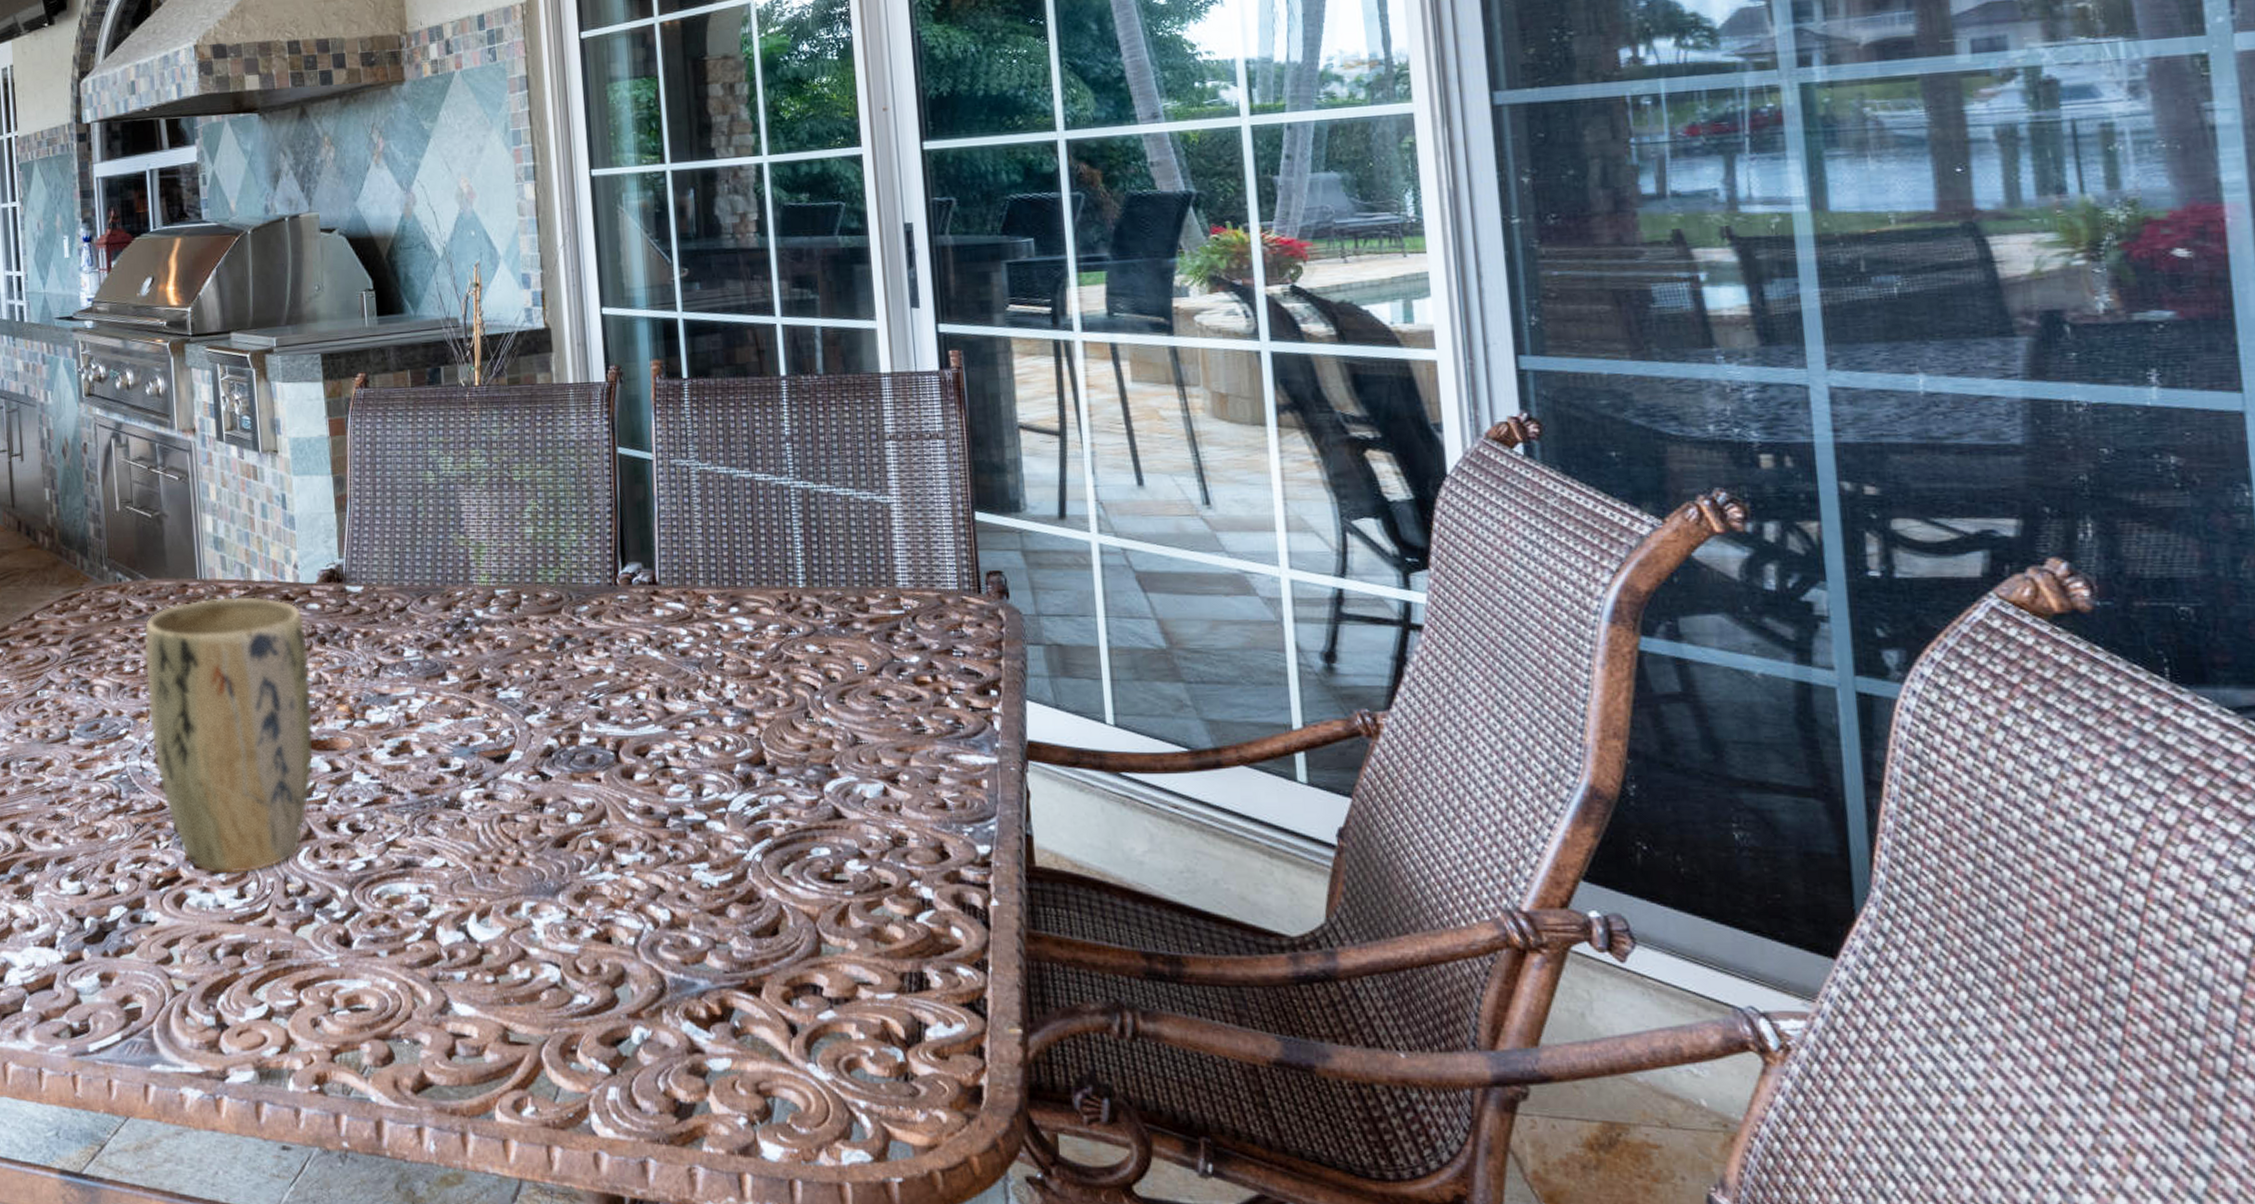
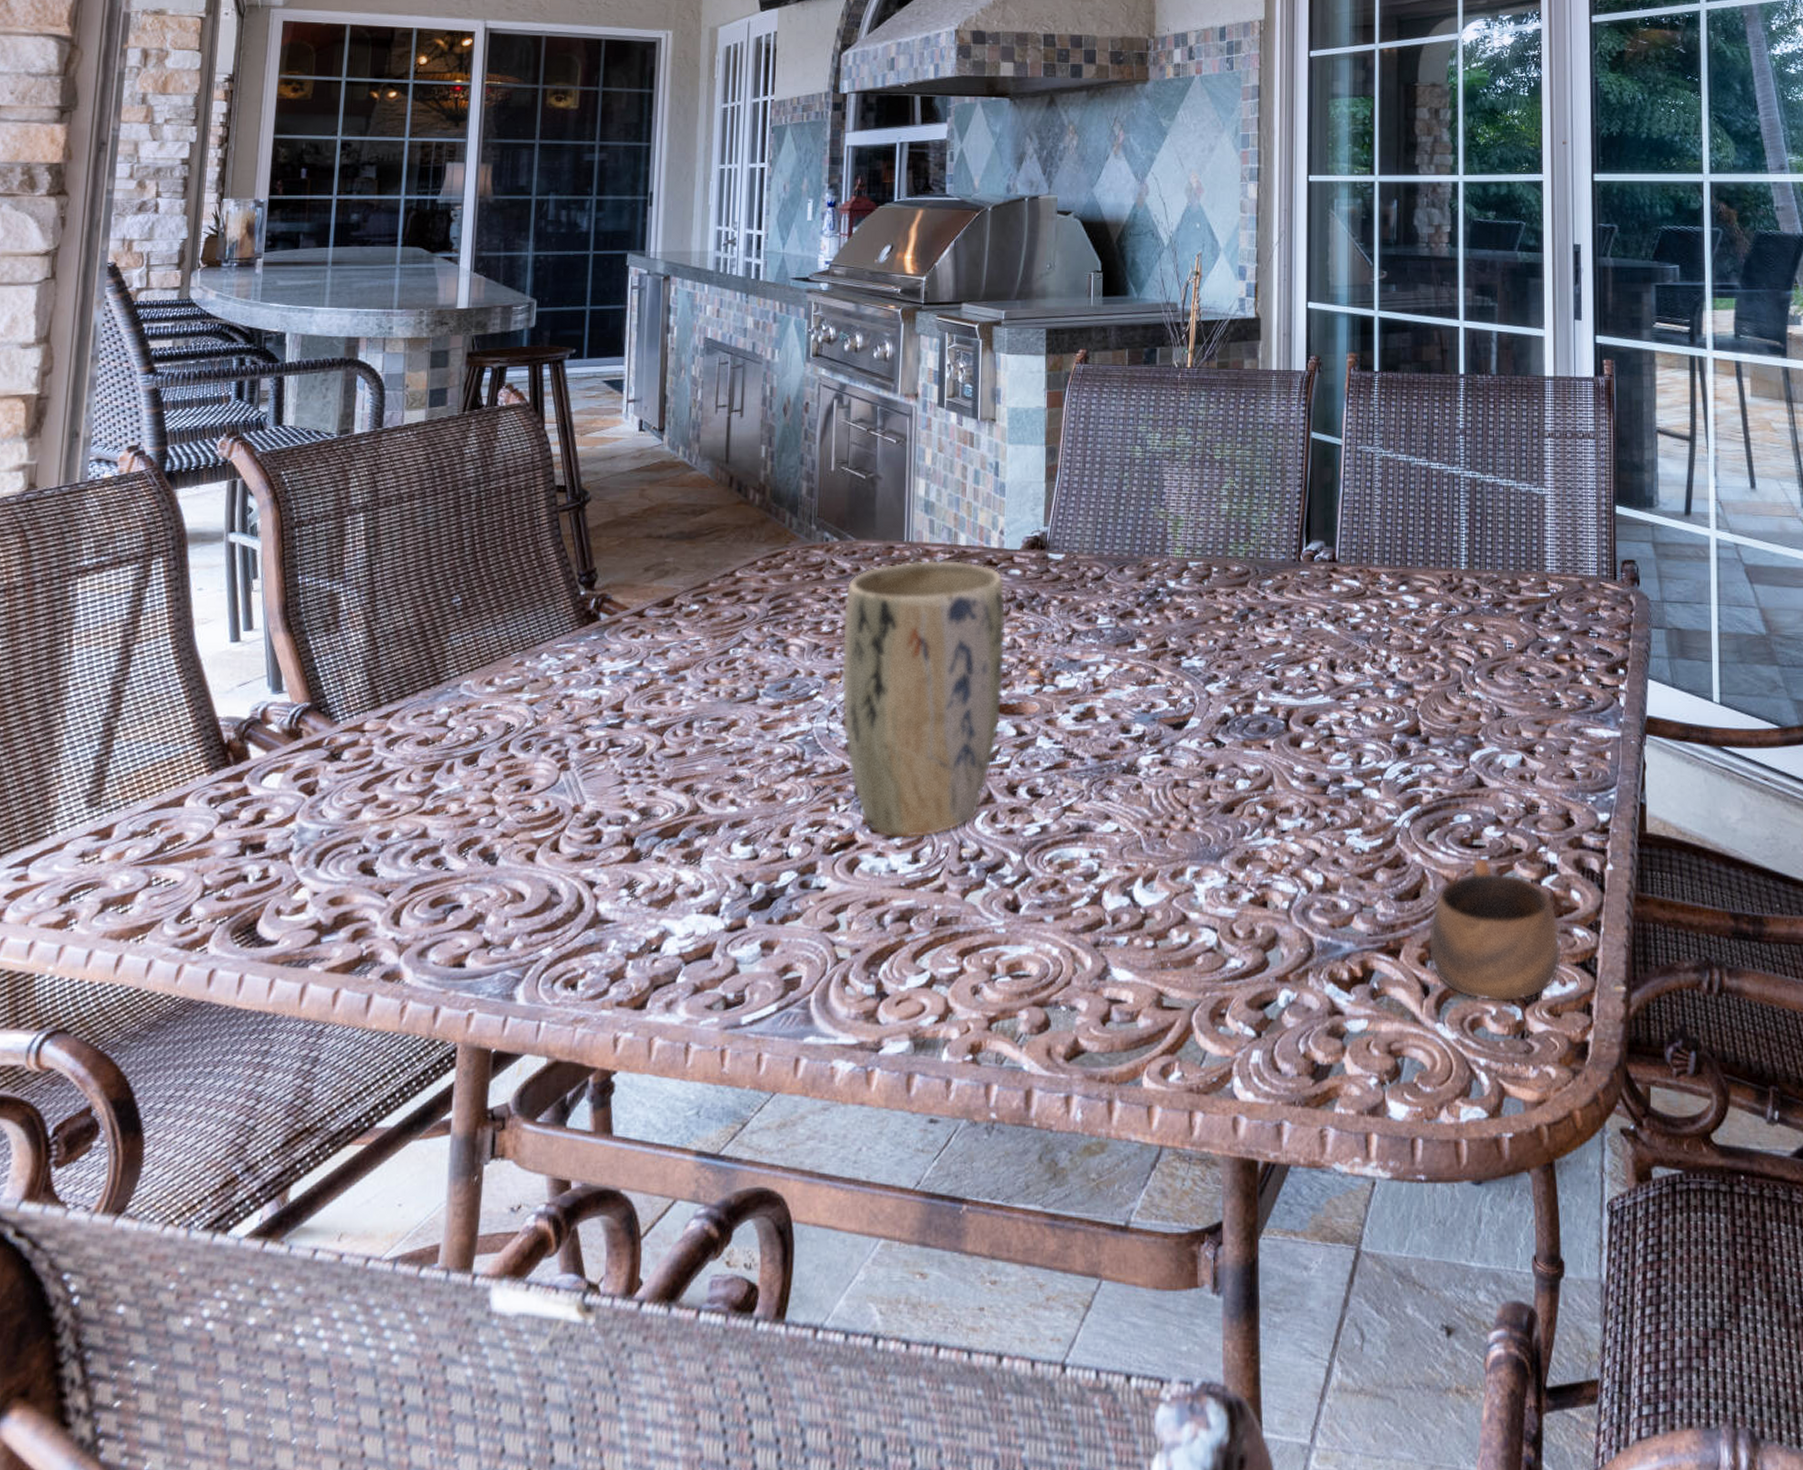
cup: none [791,893,946,1043] -> present [1428,858,1563,1002]

